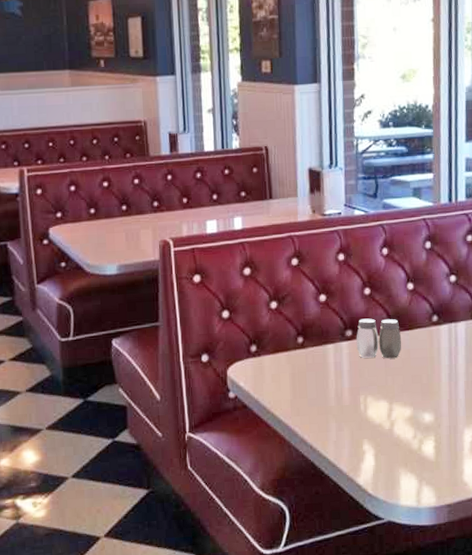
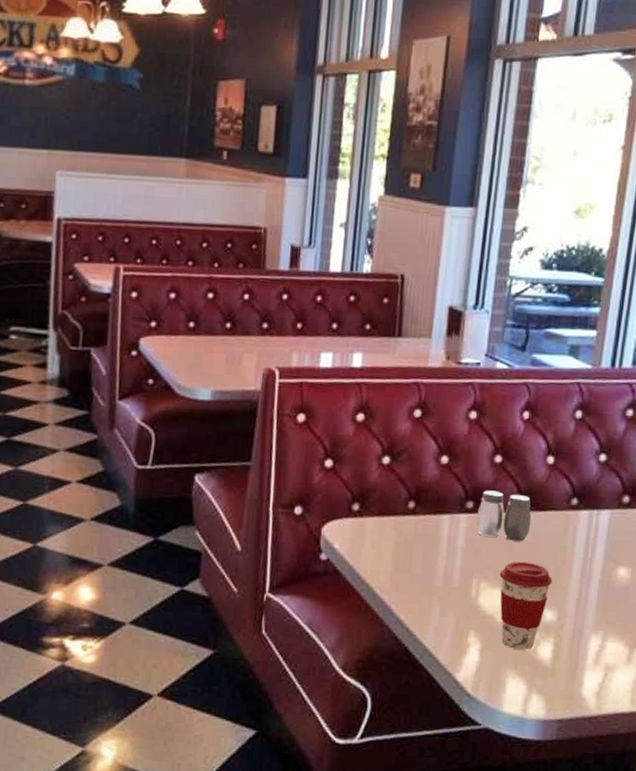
coffee cup: none [381,374,426,450] -> present [499,561,553,650]

